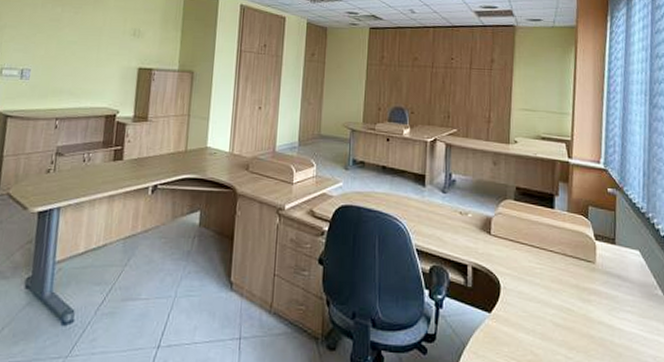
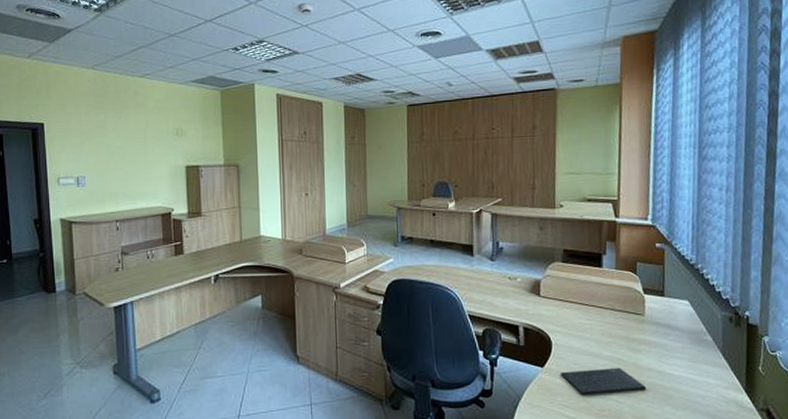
keyboard: none [508,318,596,347] -> present [561,367,646,394]

